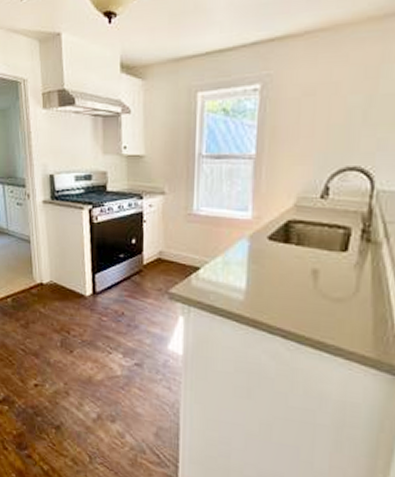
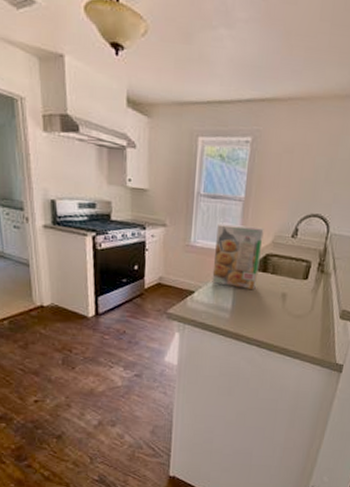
cereal box: none [220,186,283,266] -> present [212,222,264,291]

